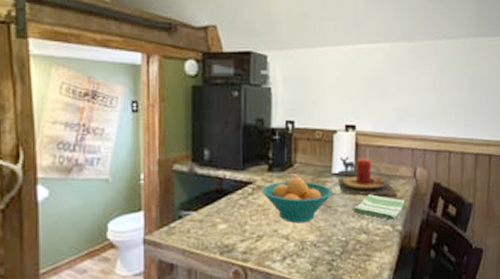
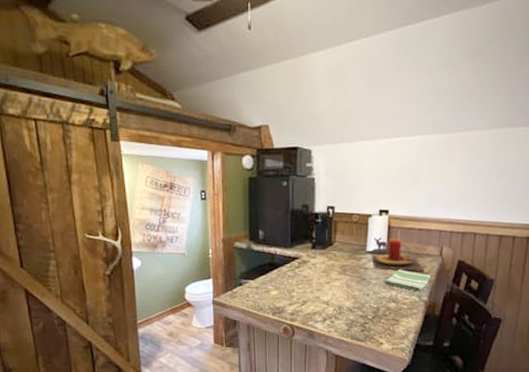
fruit bowl: present [261,176,333,224] -> none [306,253,367,292]

